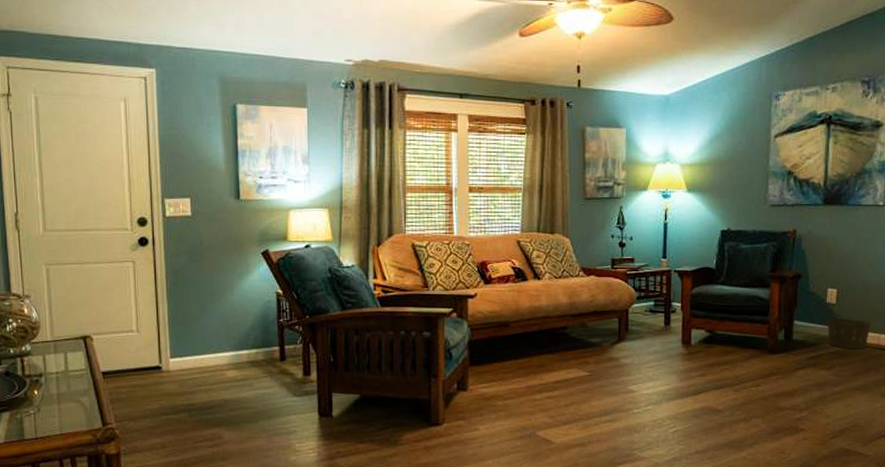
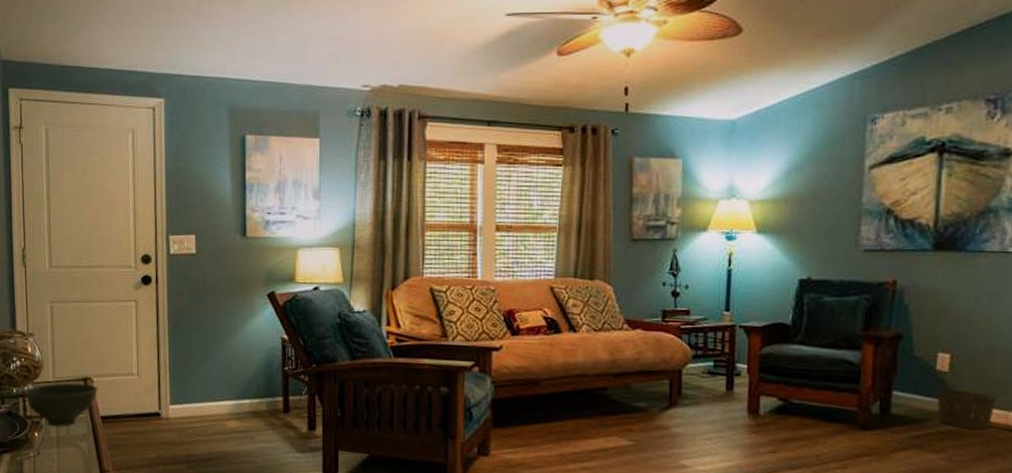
bowl: none [21,341,98,384] -> present [24,383,98,427]

